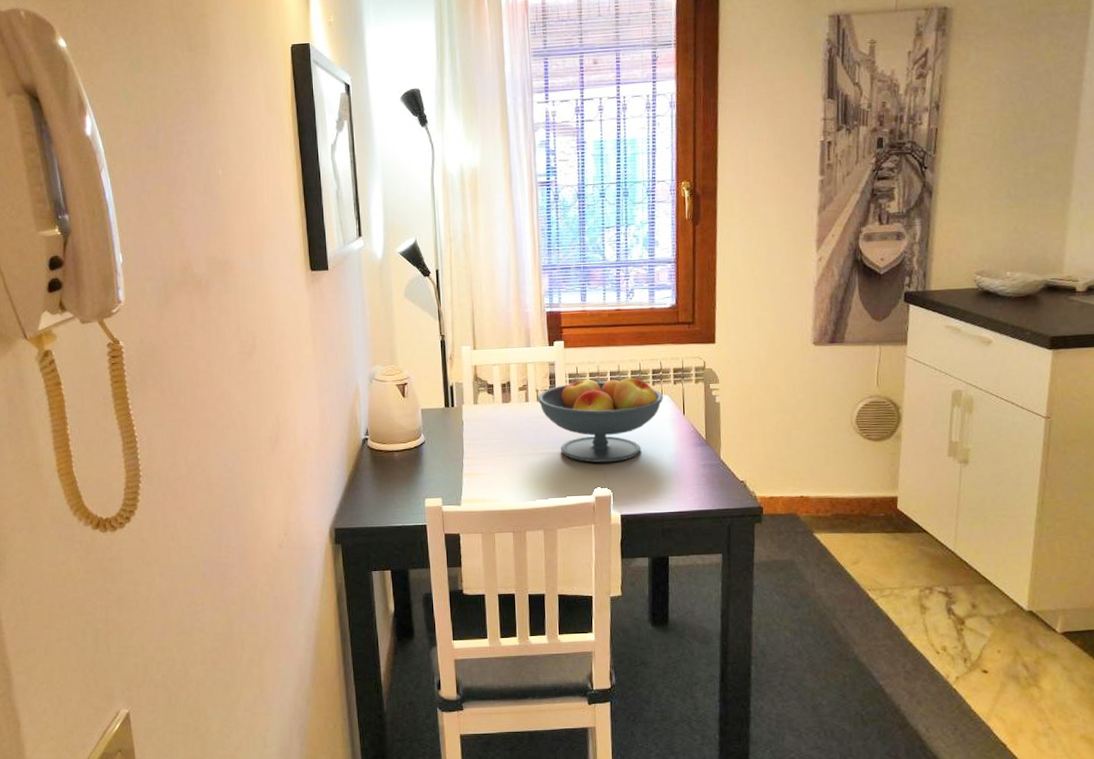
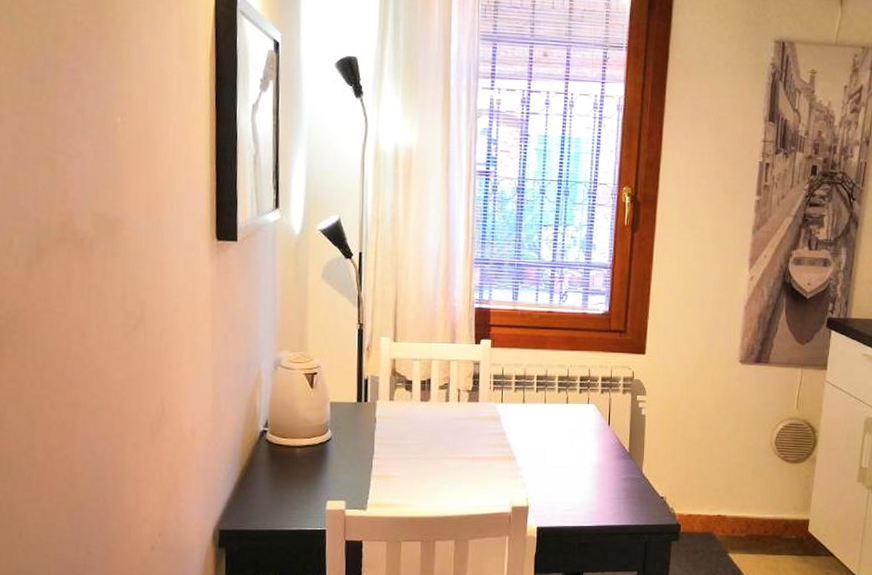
fruit bowl: present [537,377,664,463] -> none [458,379,590,472]

